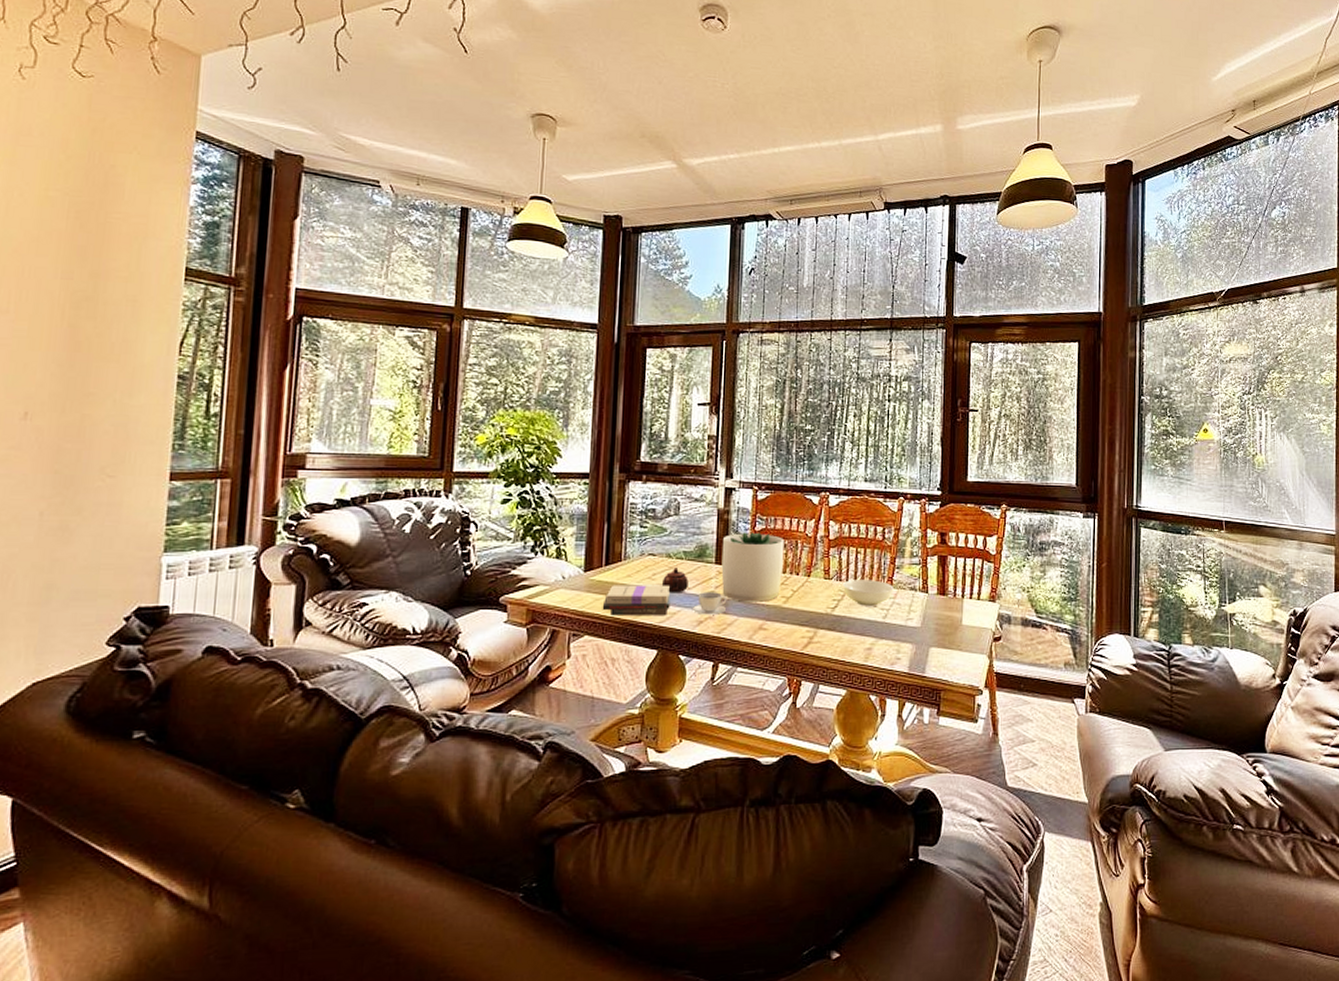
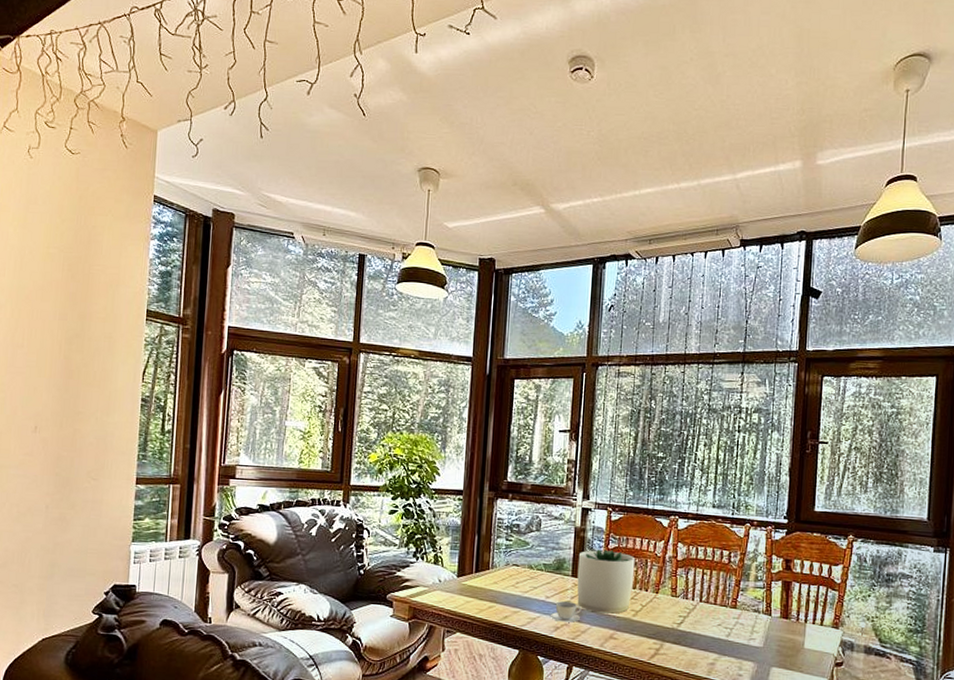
books: present [602,585,671,615] -> none [472,590,531,620]
teapot: present [661,566,688,592] -> none [523,577,547,600]
bowl: present [843,580,894,606] -> none [689,598,738,625]

